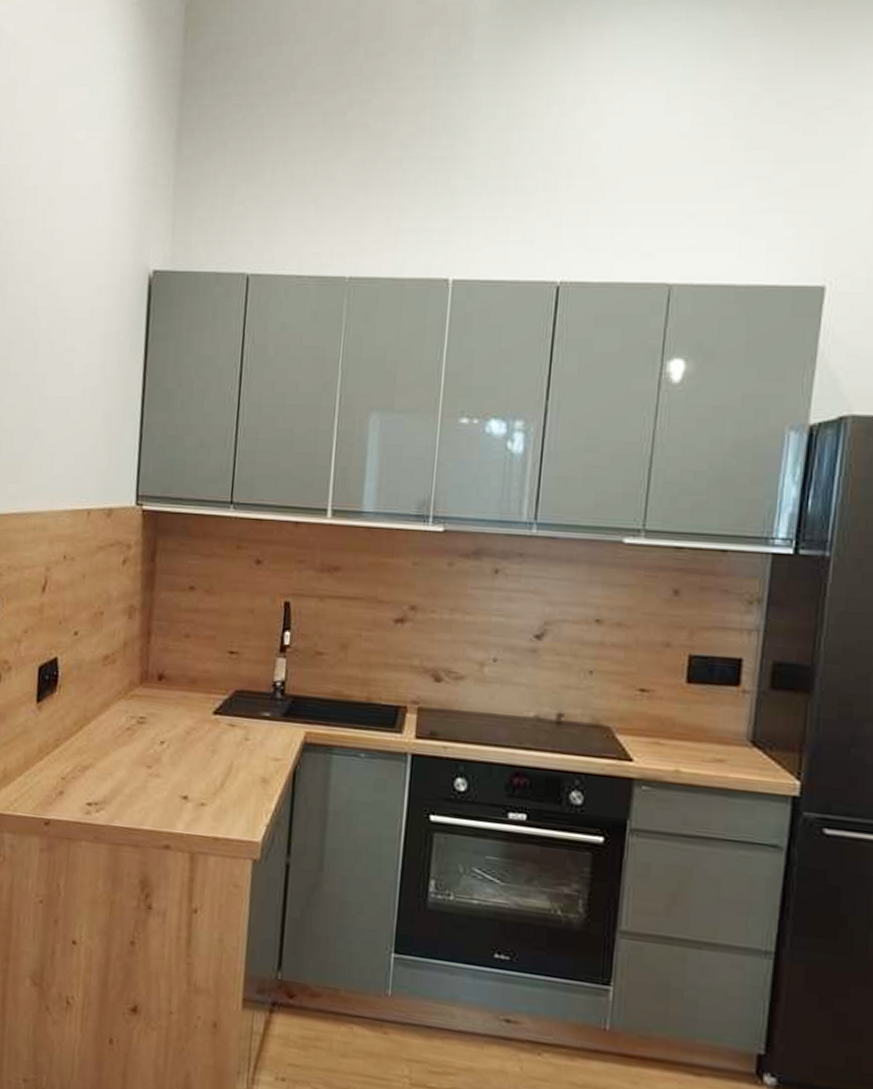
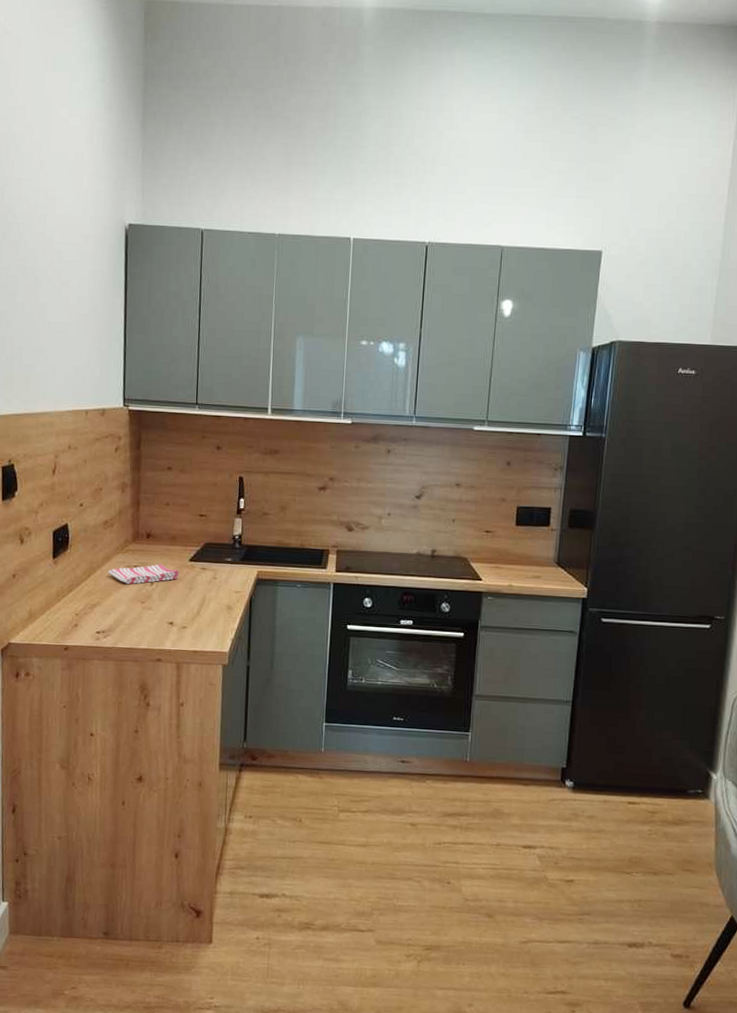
dish towel: none [105,715,199,742] -> present [107,563,179,585]

